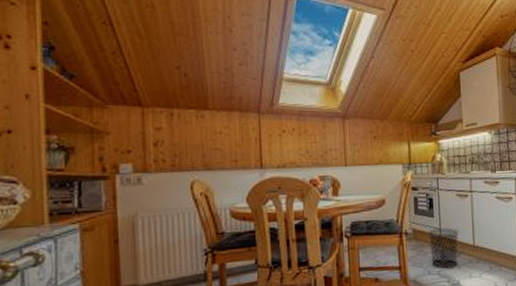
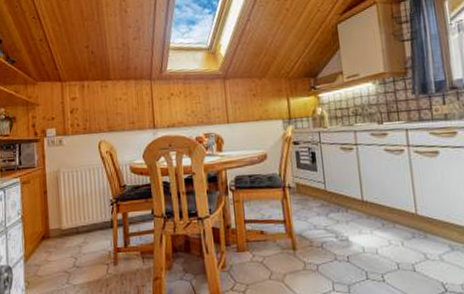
waste bin: present [428,228,459,269] -> none [312,182,346,224]

